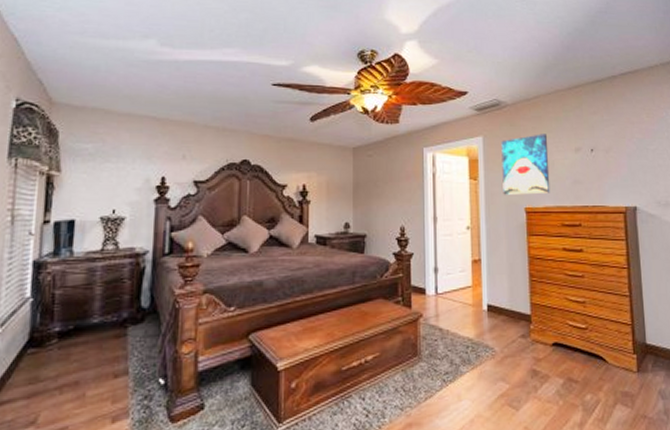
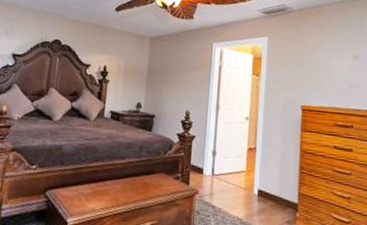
wall art: present [501,134,550,195] -> none [282,39,329,94]

